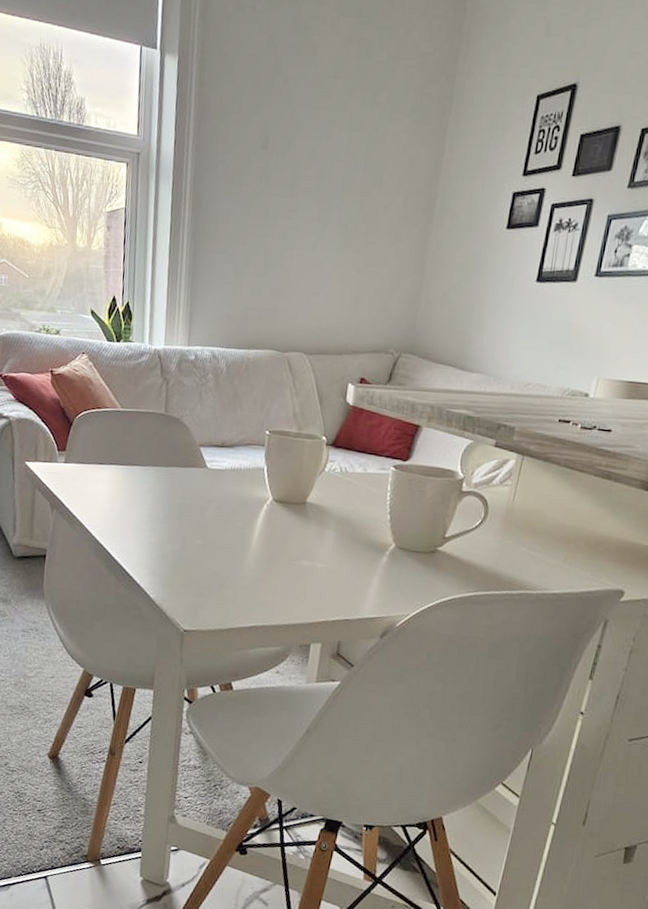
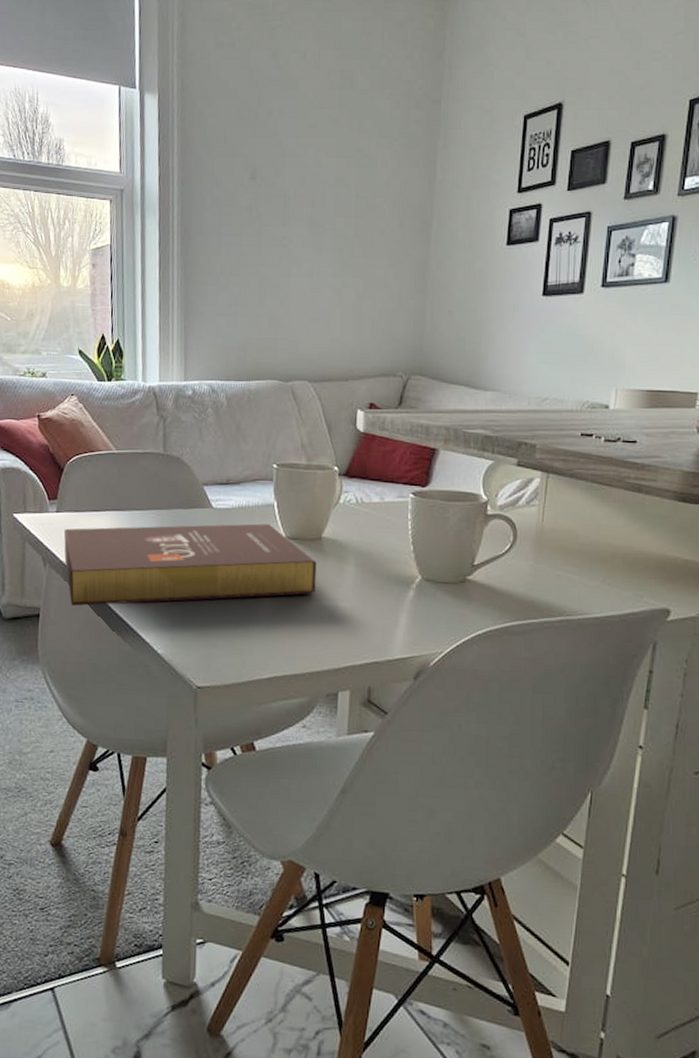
book: none [70,478,300,554] -> present [63,523,317,607]

